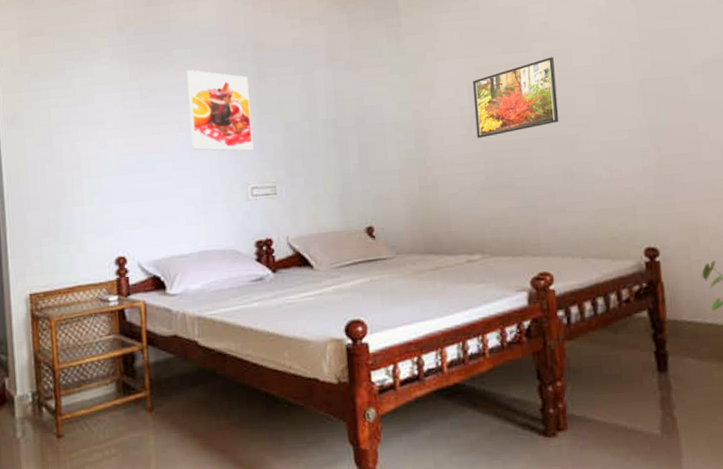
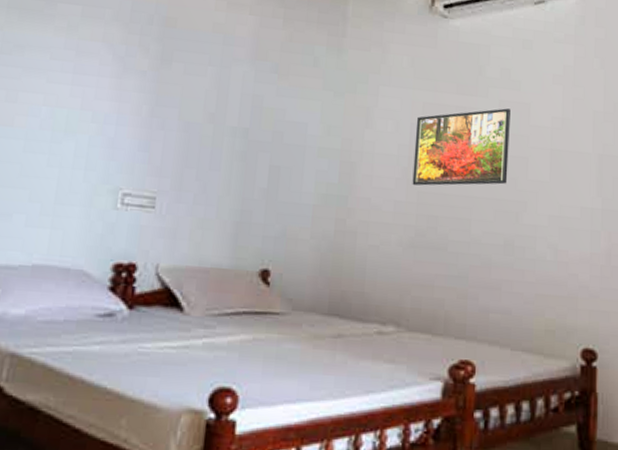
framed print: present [187,70,253,151] -> none [55,32,148,147]

